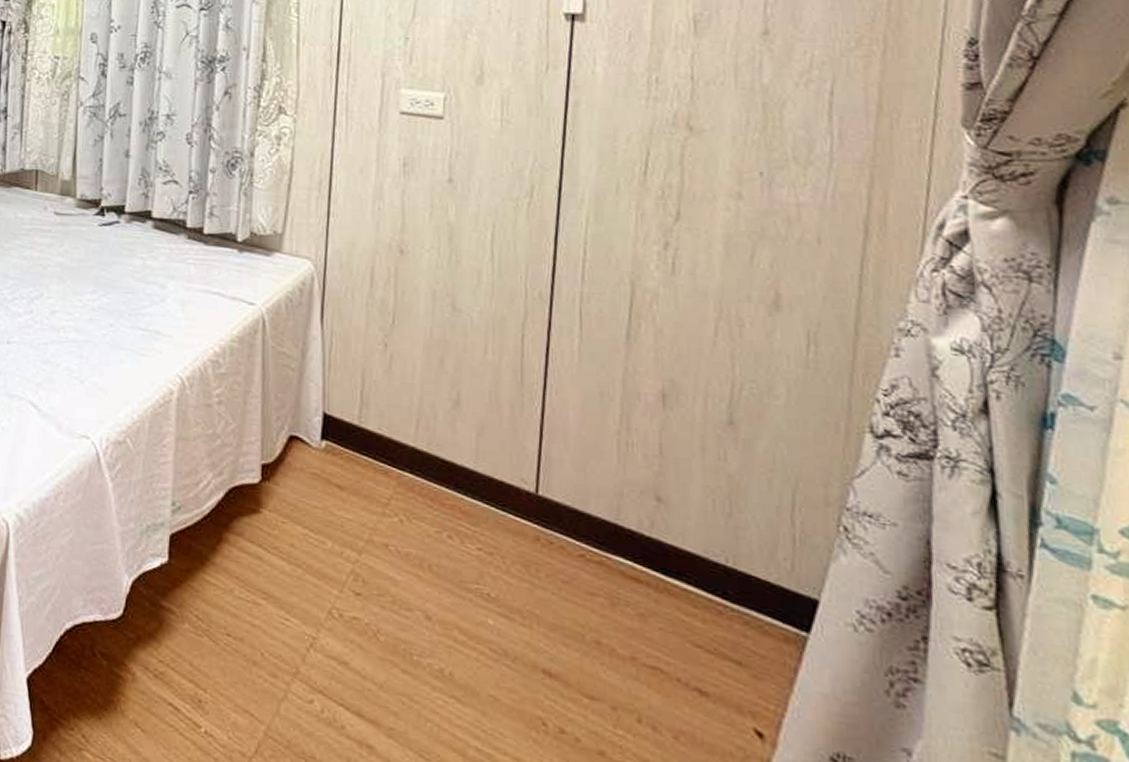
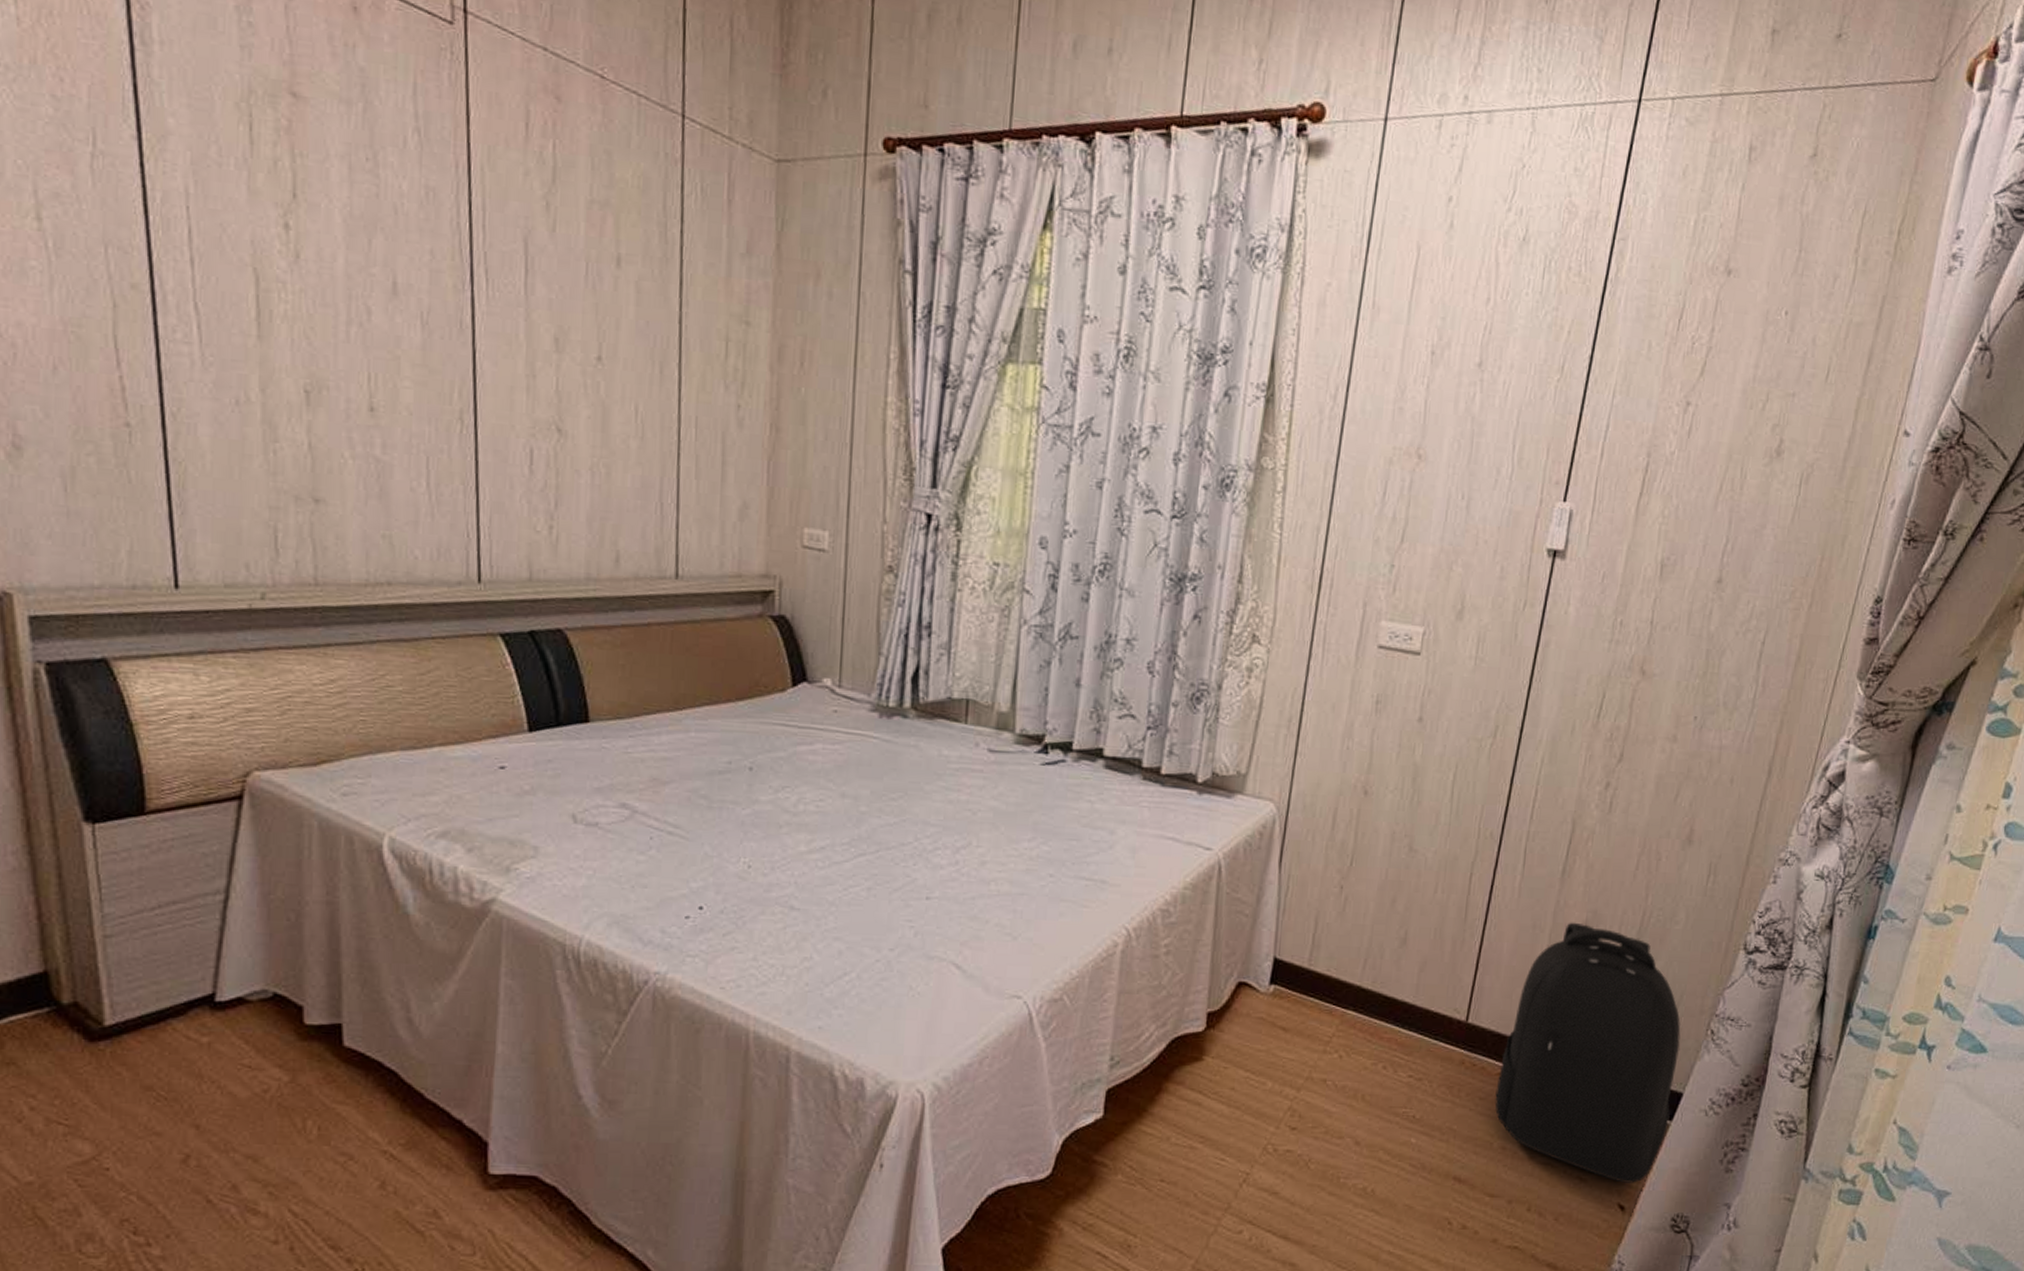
backpack: none [580,391,806,706] -> present [1494,922,1681,1183]

